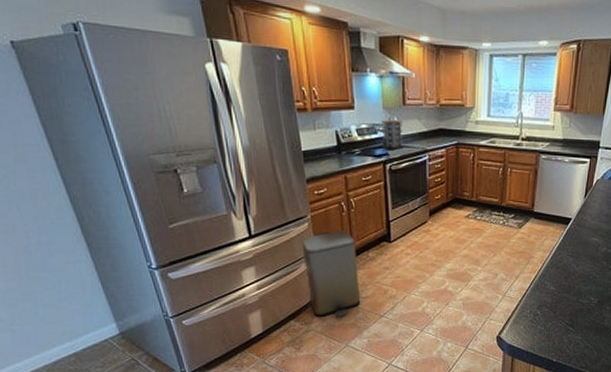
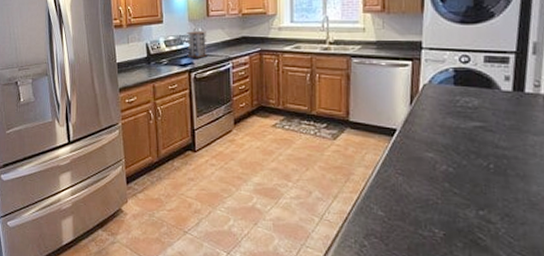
pedal bin: present [300,231,360,317] -> none [111,138,164,230]

